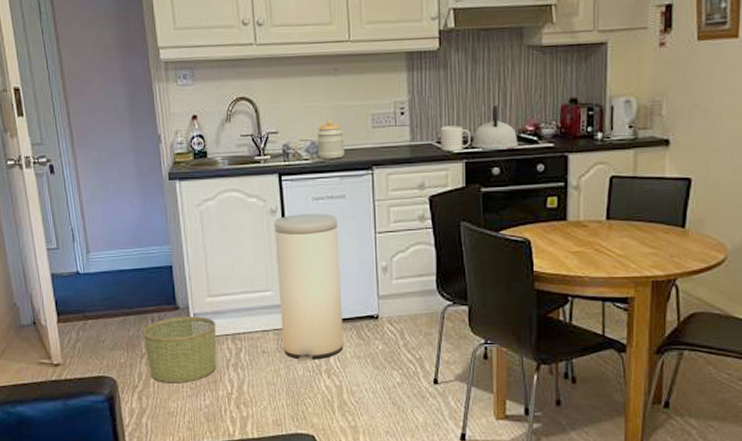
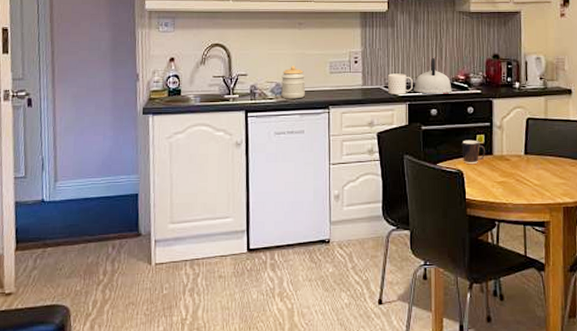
basket: present [142,316,217,384] -> none [102,243,176,311]
pedal bin: present [274,214,344,363] -> none [238,147,297,286]
mug: none [529,203,558,232] -> present [461,140,485,165]

